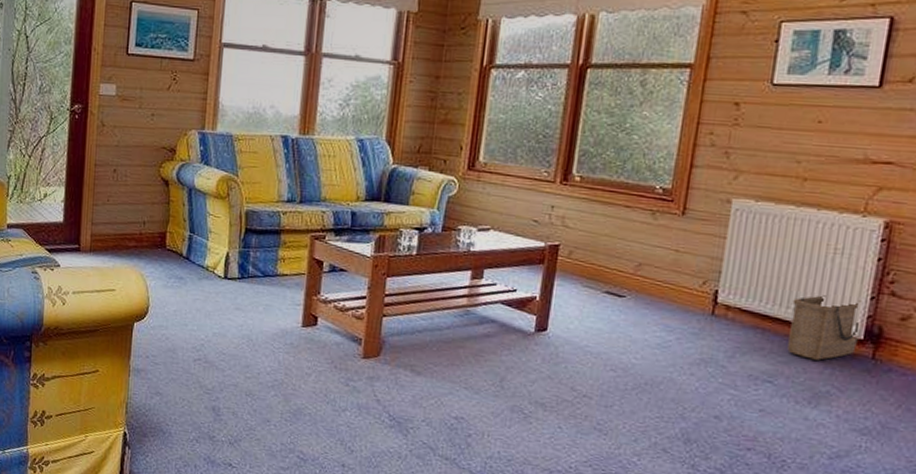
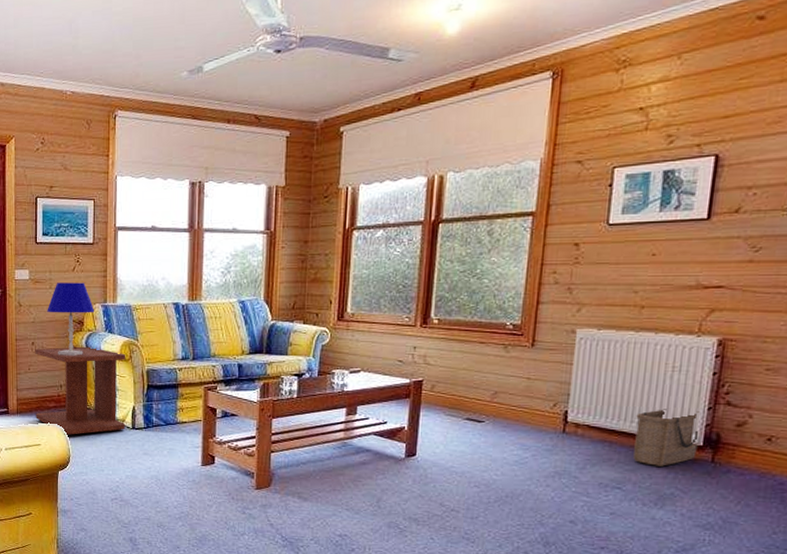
side table: none [112,176,223,281] -> present [35,346,126,435]
table lamp: none [134,102,190,189] -> present [47,282,95,356]

